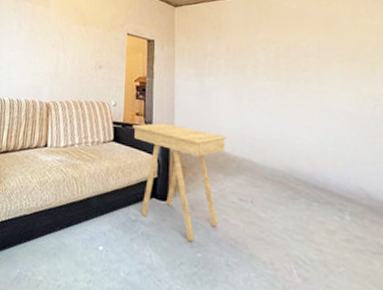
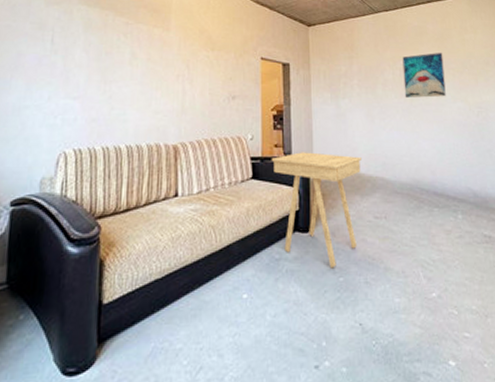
wall art: none [277,37,332,85] -> present [402,53,446,98]

